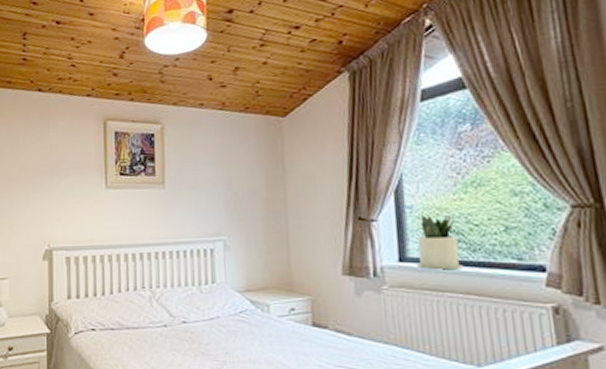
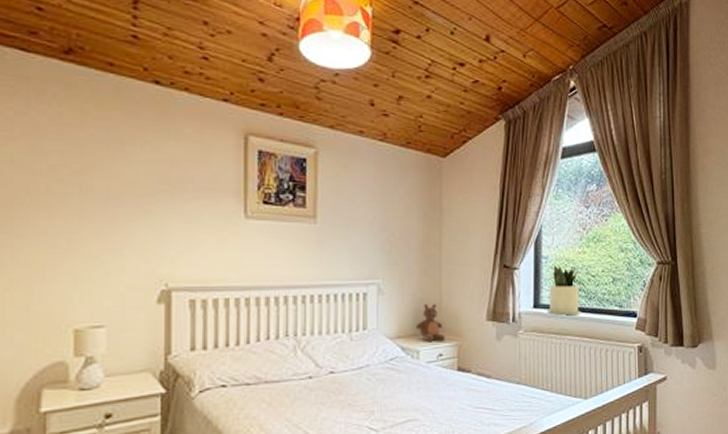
teddy bear: none [264,259,296,297] -> present [415,304,445,343]

